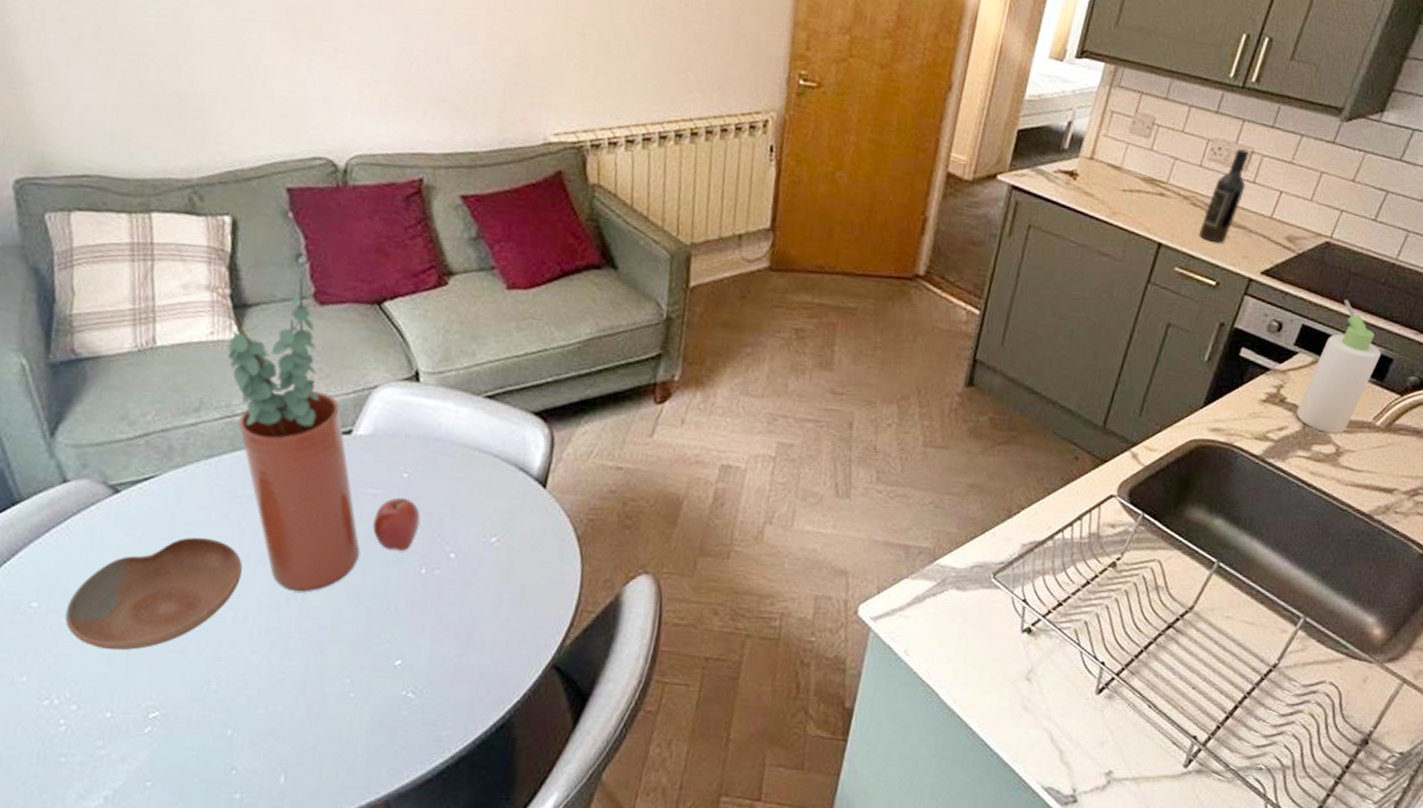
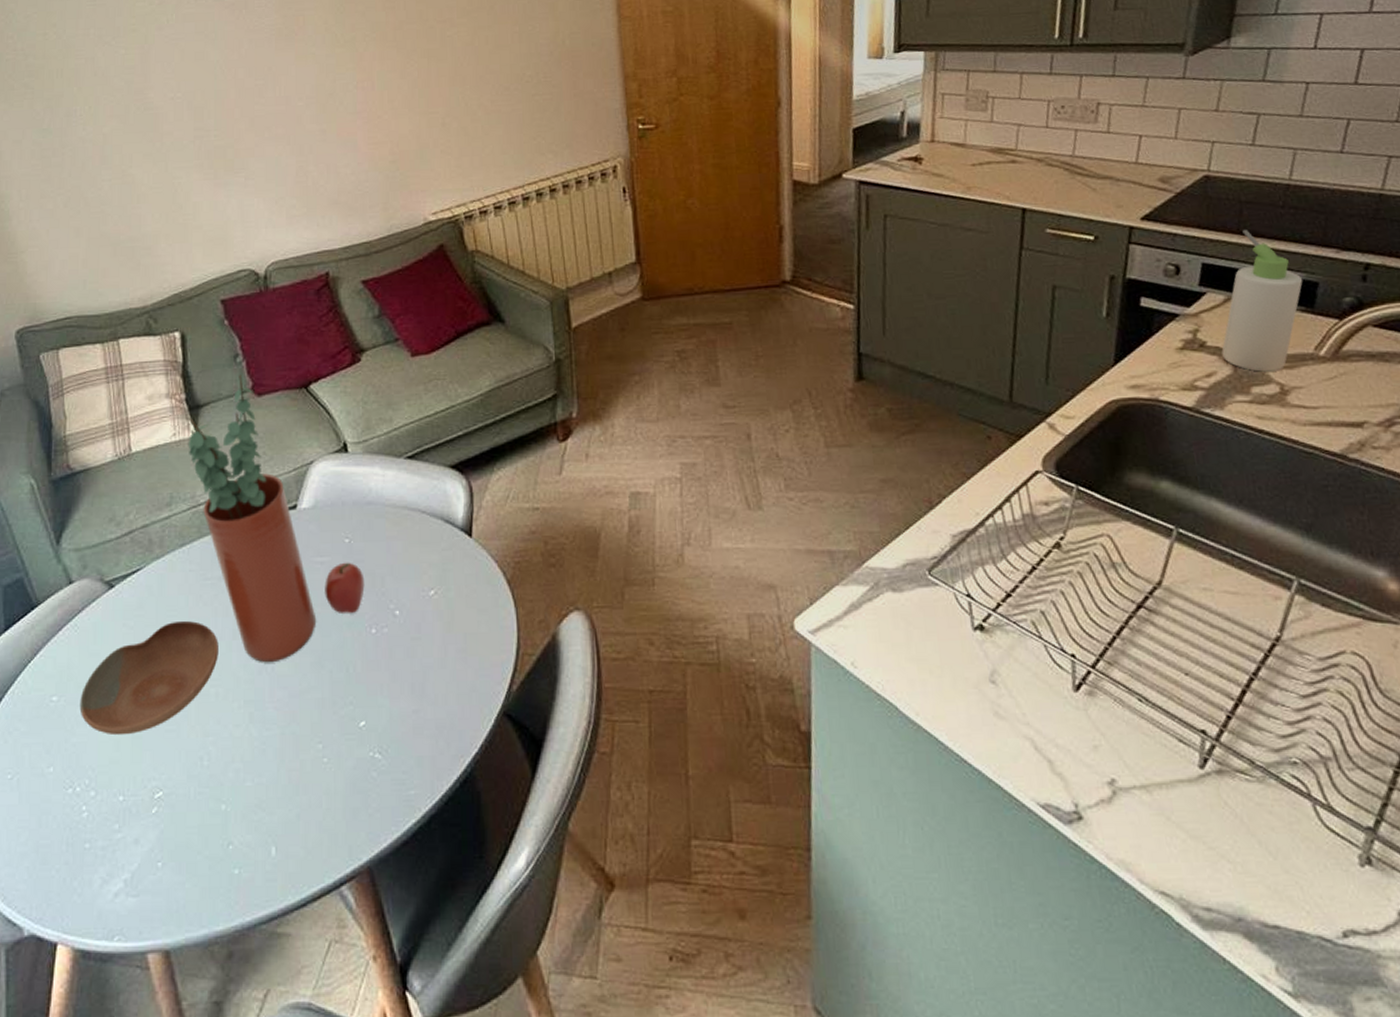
wine bottle: present [1199,148,1249,243] -> none [1062,102,1101,198]

